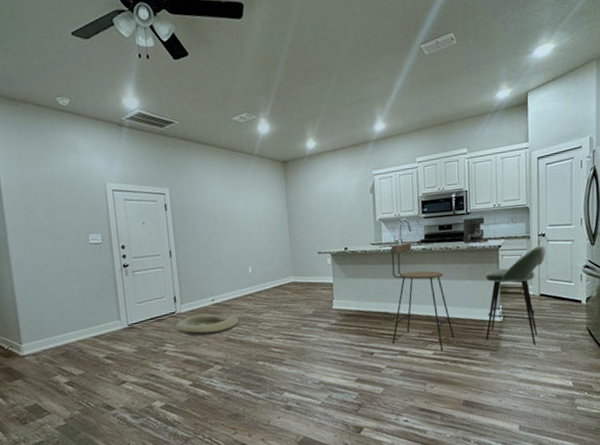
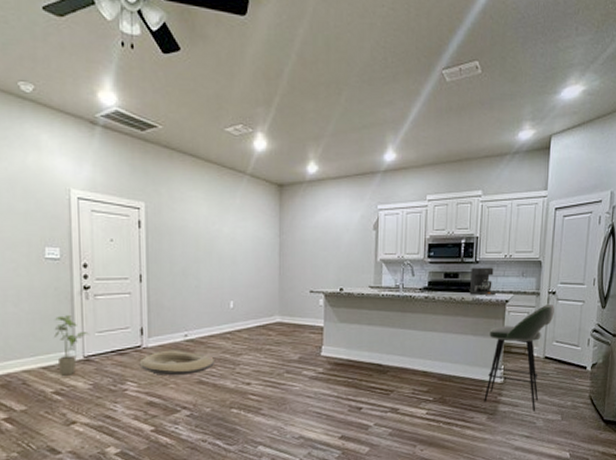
house plant: none [101,290,131,344] -> present [54,315,89,377]
bar stool: present [390,242,455,351] -> none [384,289,451,411]

